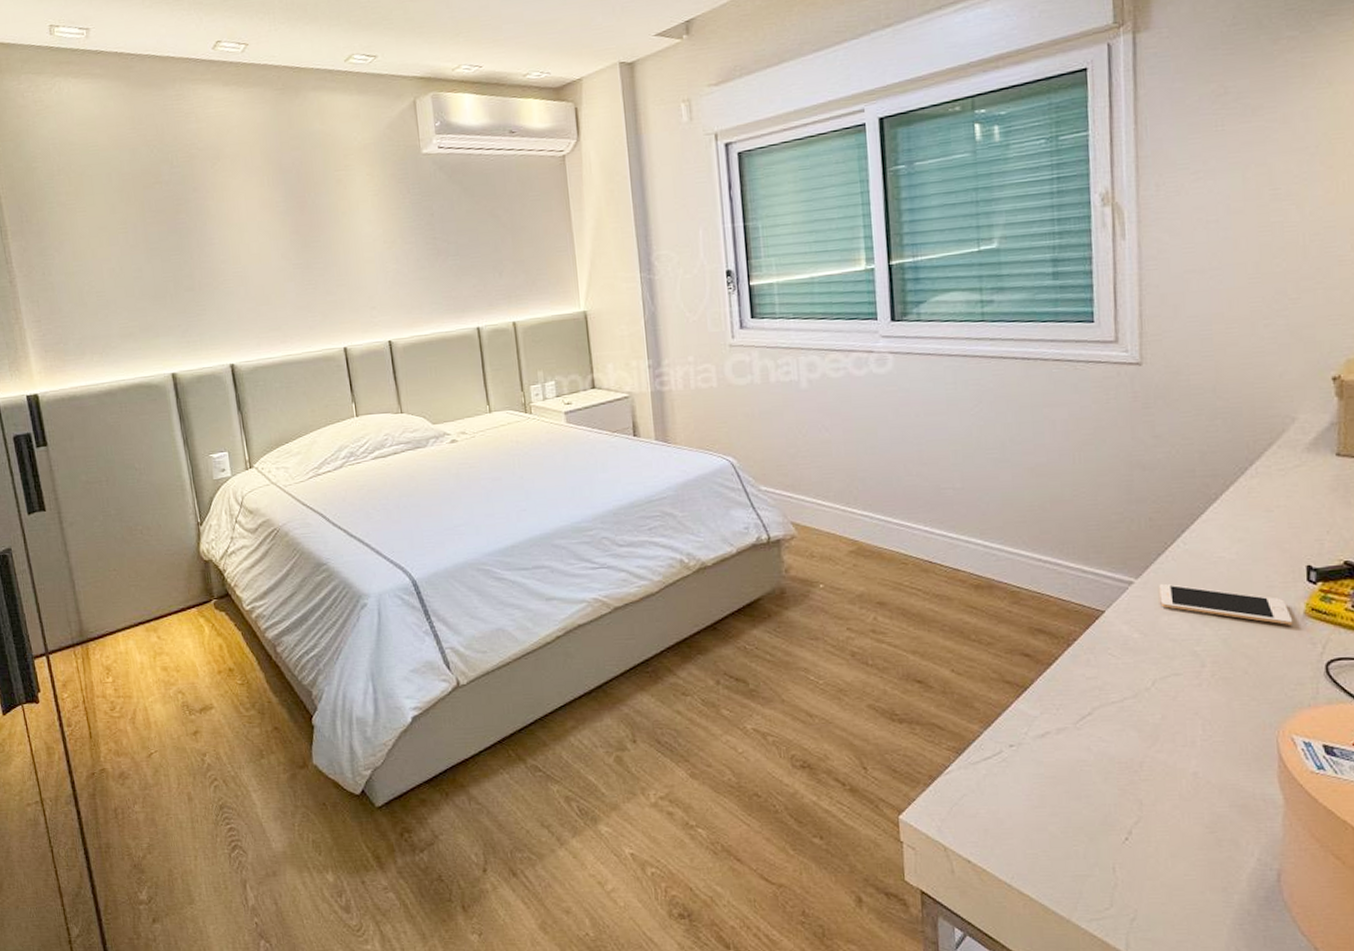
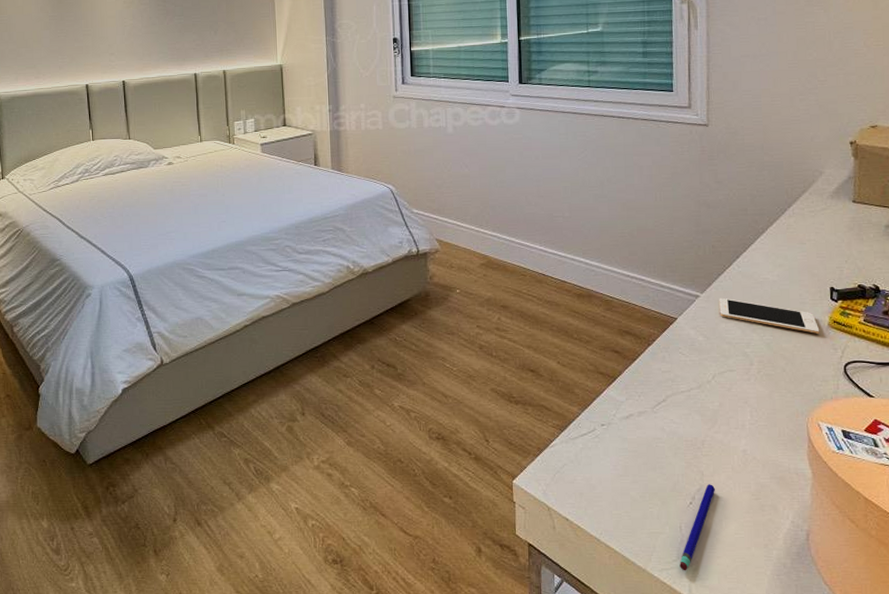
pen: none [1113,815,1159,921] -> present [680,484,716,571]

